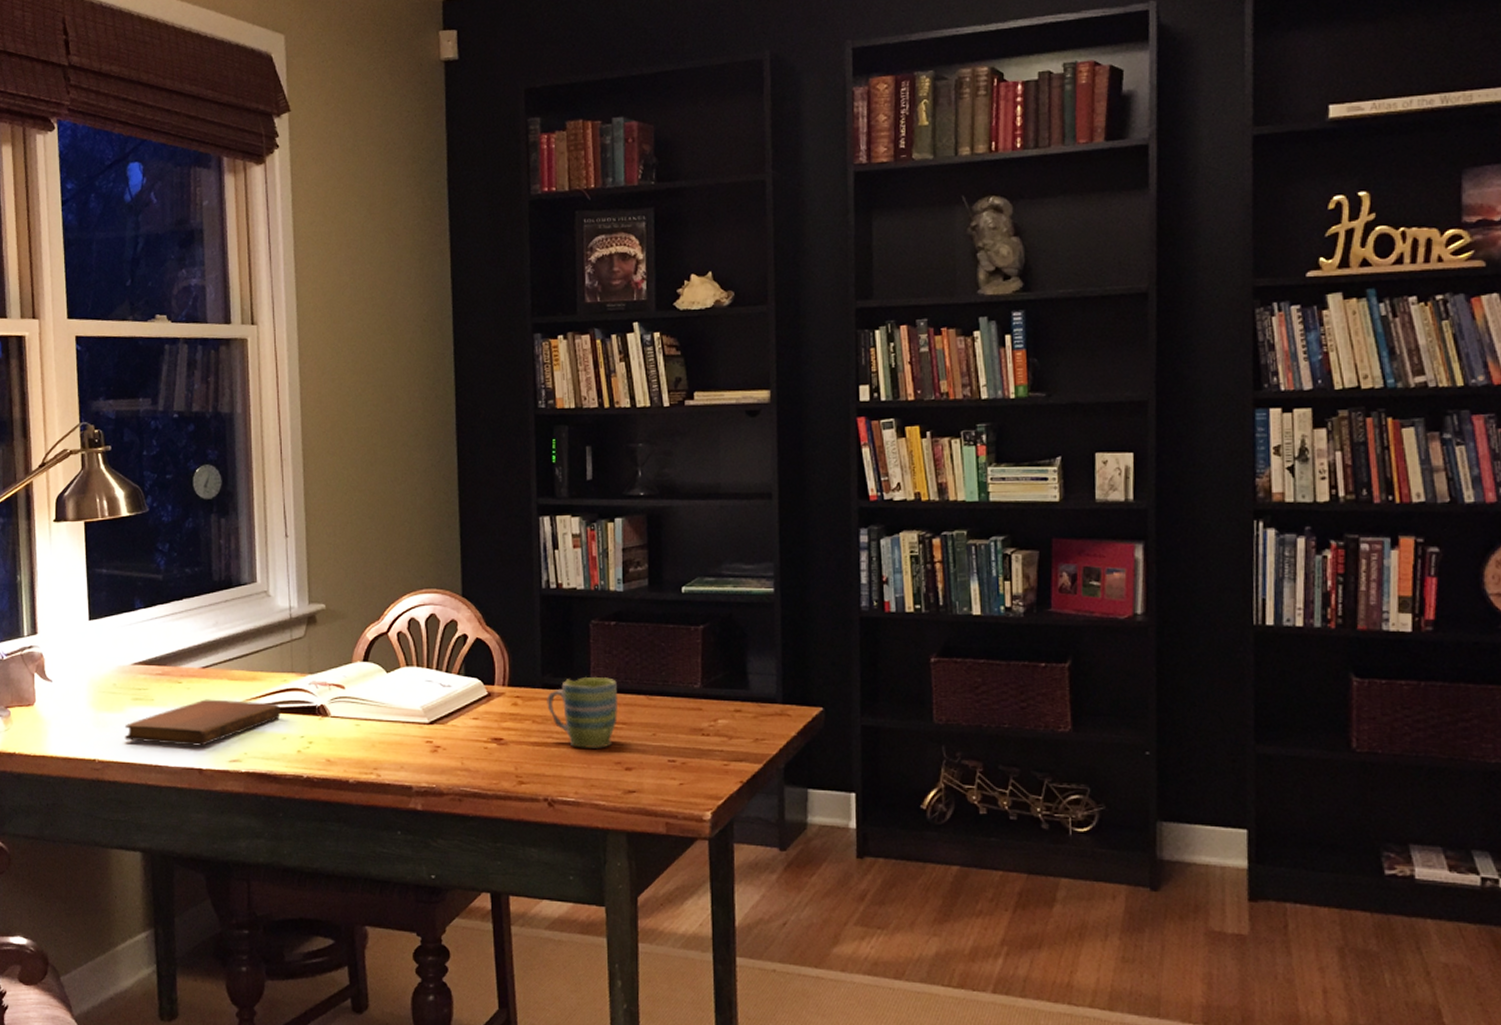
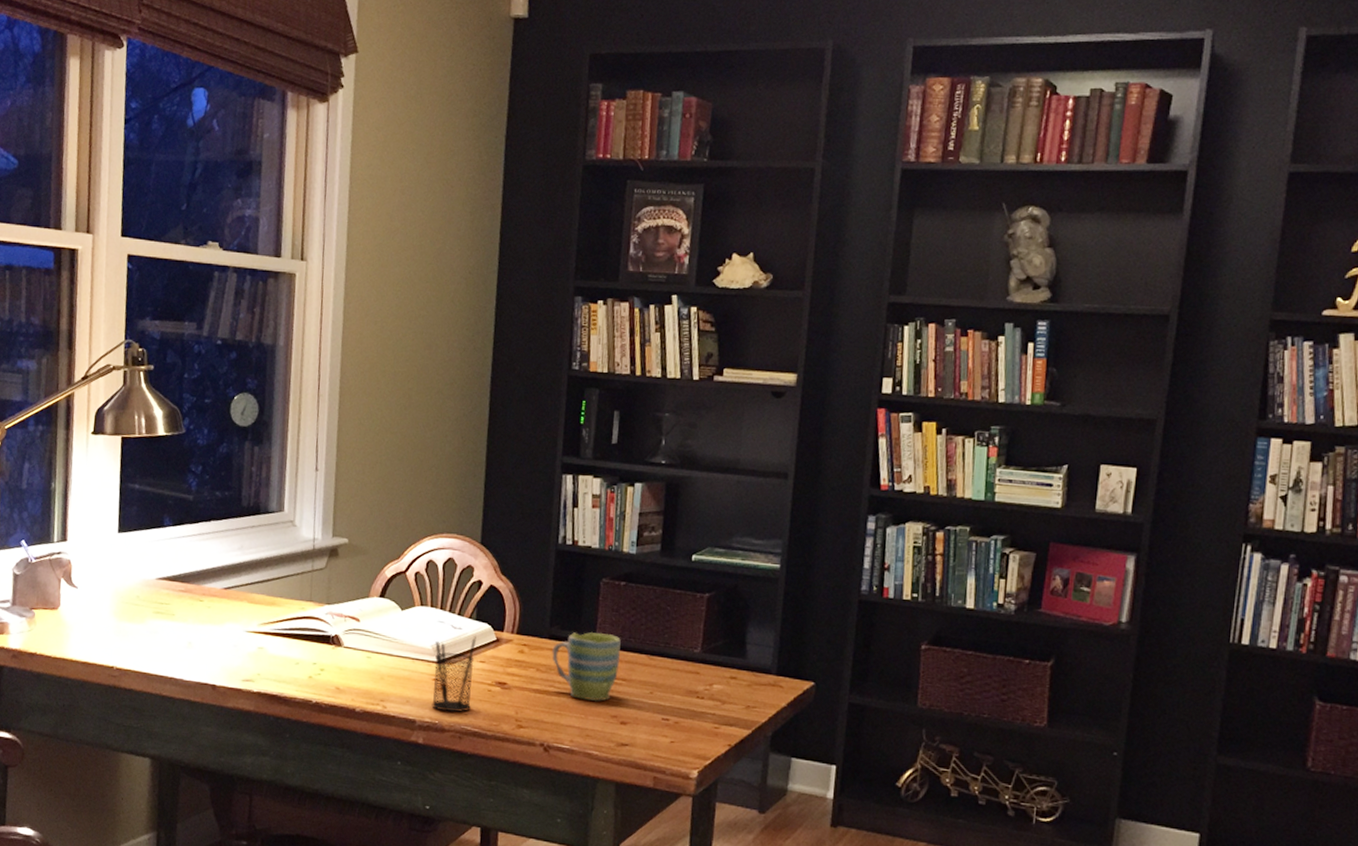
notebook: present [124,699,281,746] -> none [143,619,296,664]
pencil holder: none [425,692,468,775] -> present [431,636,476,713]

